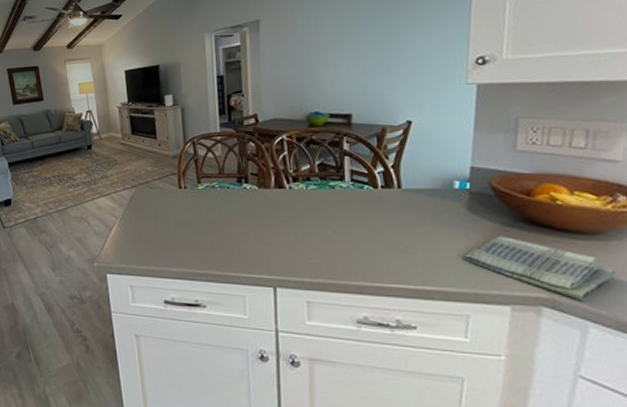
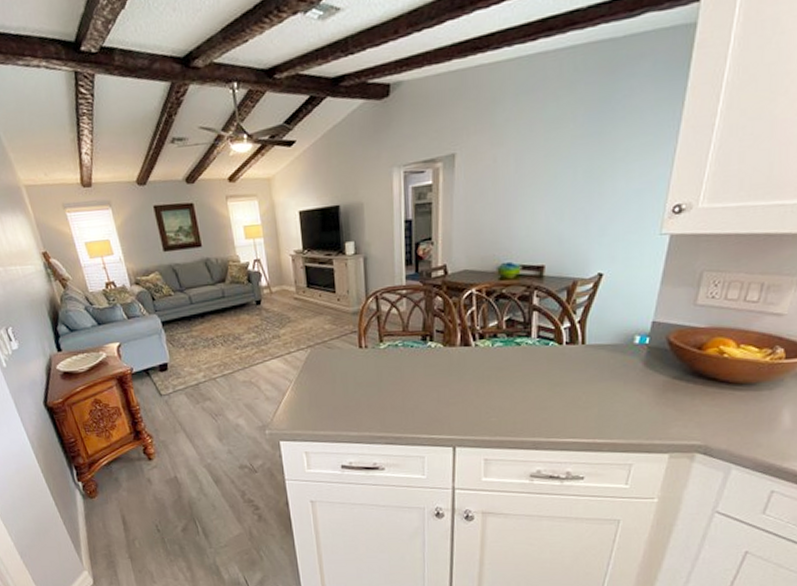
dish towel: present [464,236,615,301] -> none [634,389,761,446]

